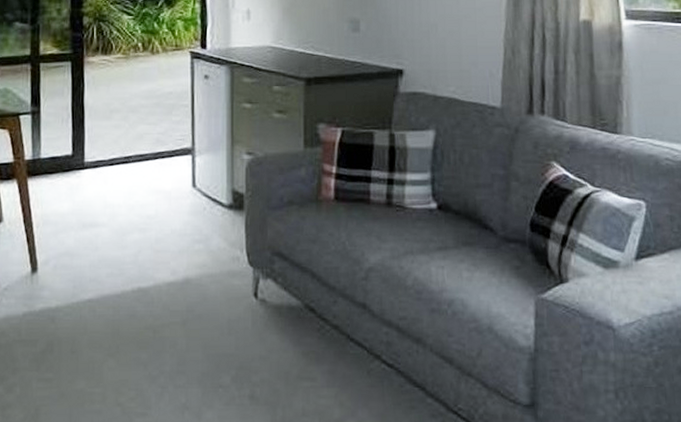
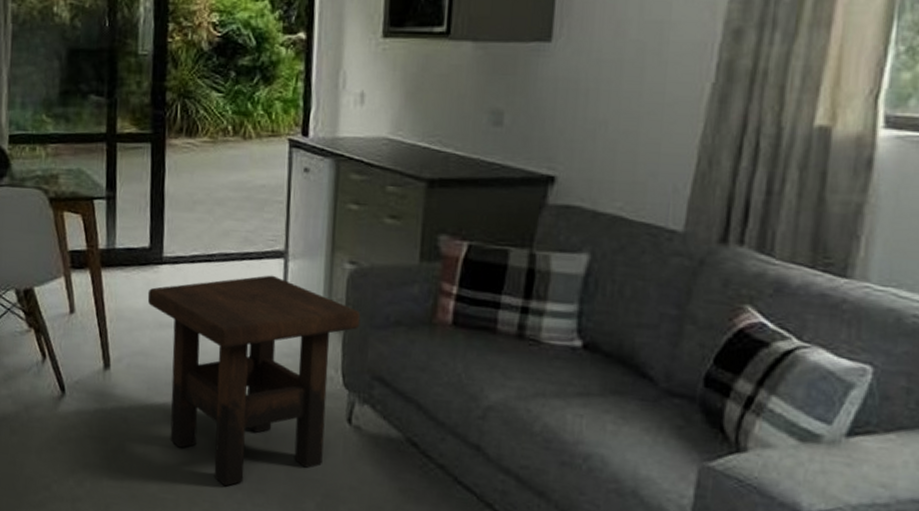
side table: none [71,170,259,373] -> present [147,275,361,487]

